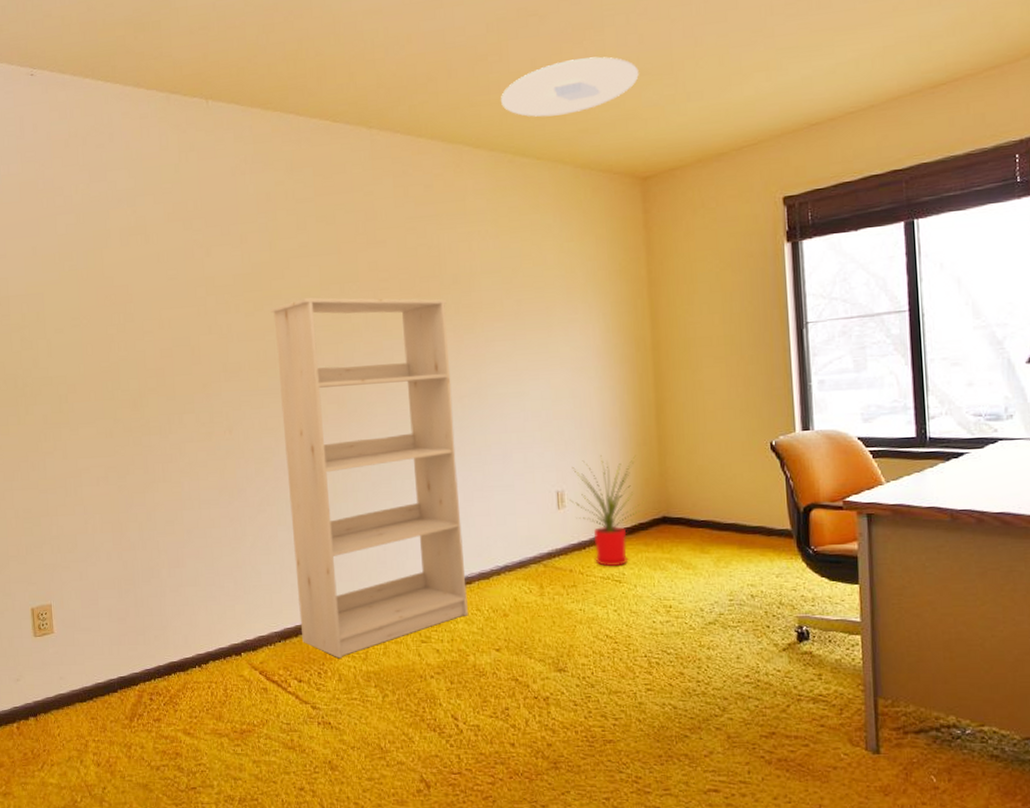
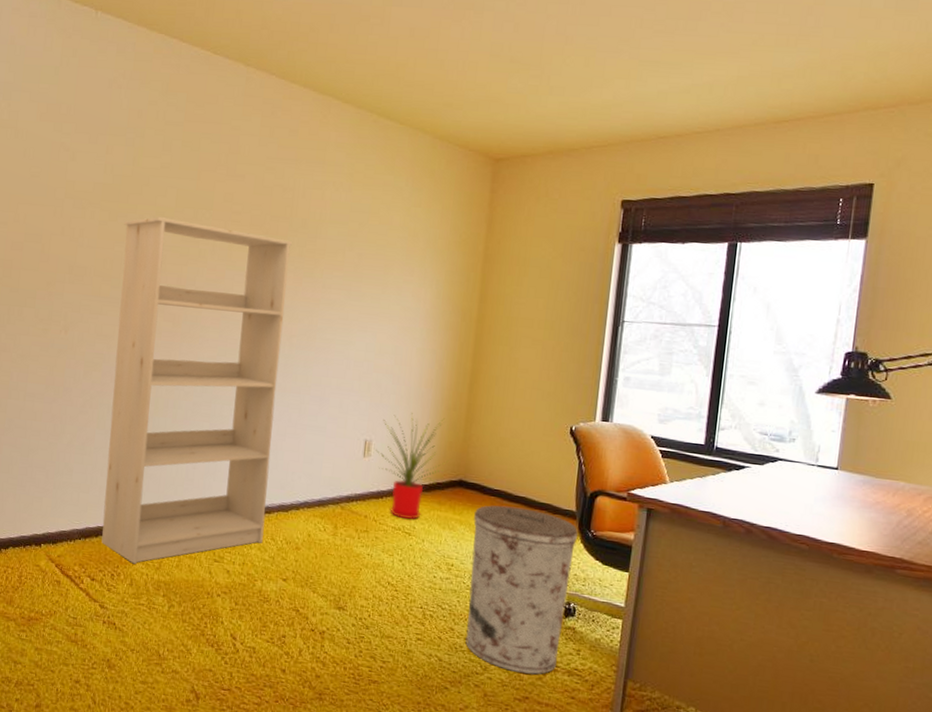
ceiling light: present [501,56,639,117] -> none [375,35,509,87]
trash can: none [684,535,799,708] -> present [465,505,578,675]

